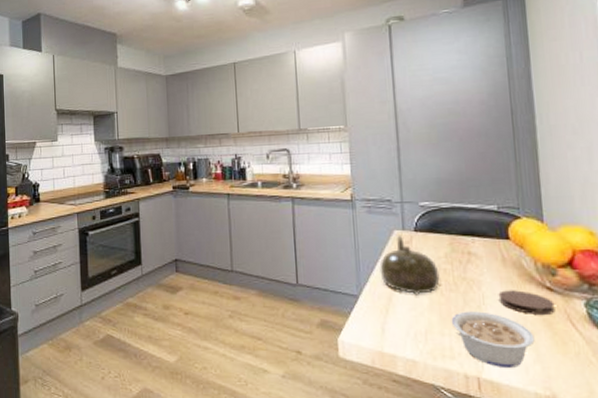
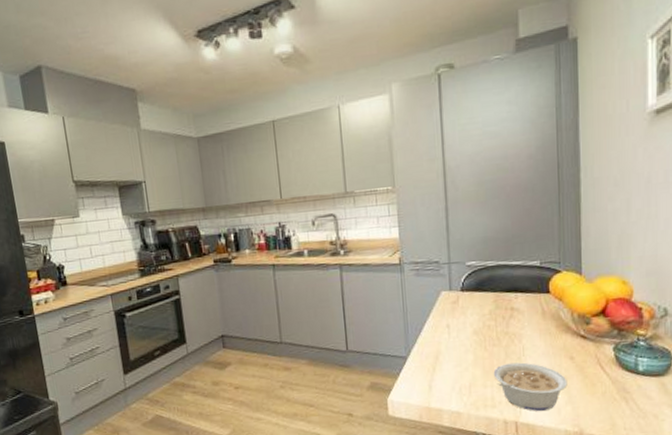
teapot: present [379,235,440,295] -> none [427,295,484,352]
coaster: present [498,290,556,314] -> none [537,340,587,361]

